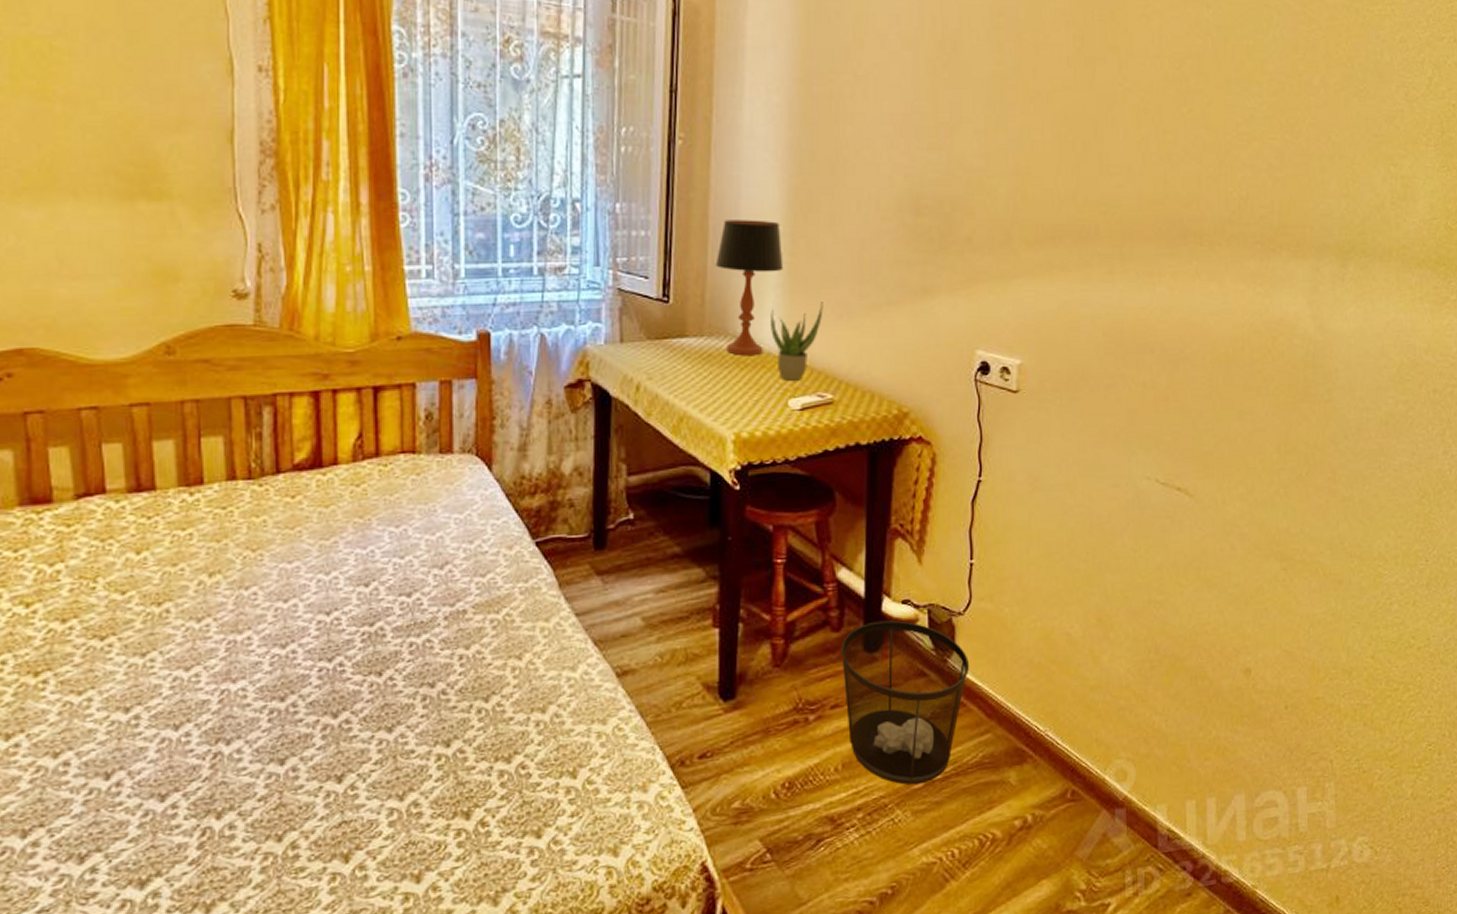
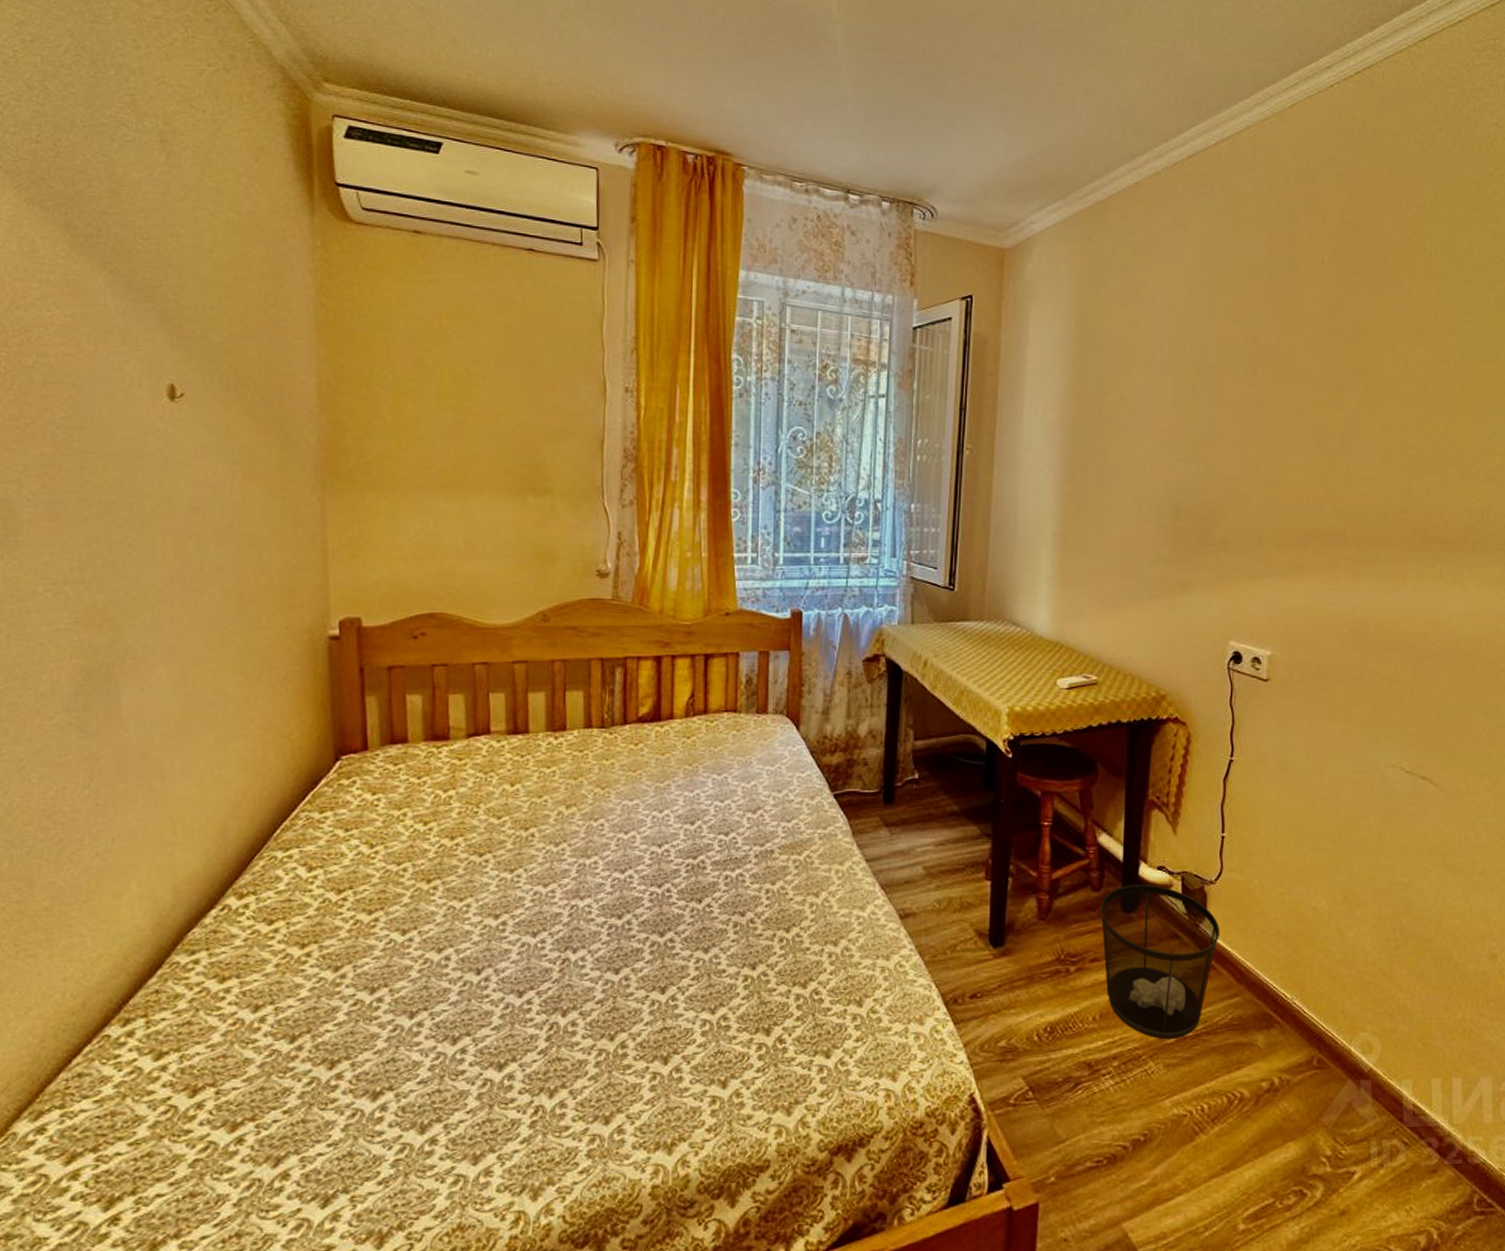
table lamp: present [715,220,784,357] -> none [995,520,1055,640]
potted plant: present [770,302,823,381] -> none [1043,593,1090,662]

